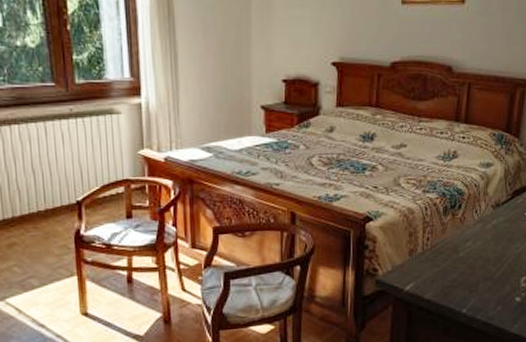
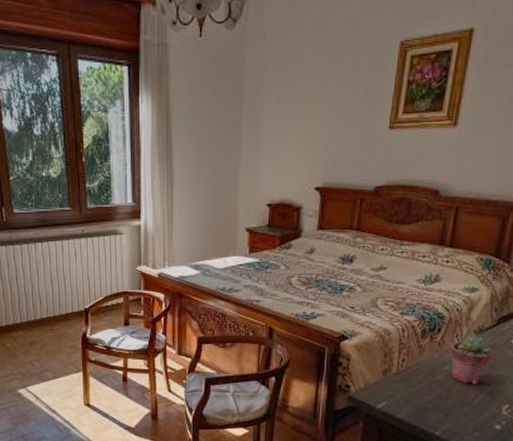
potted succulent: none [471,210,509,259] -> present [450,336,492,384]

